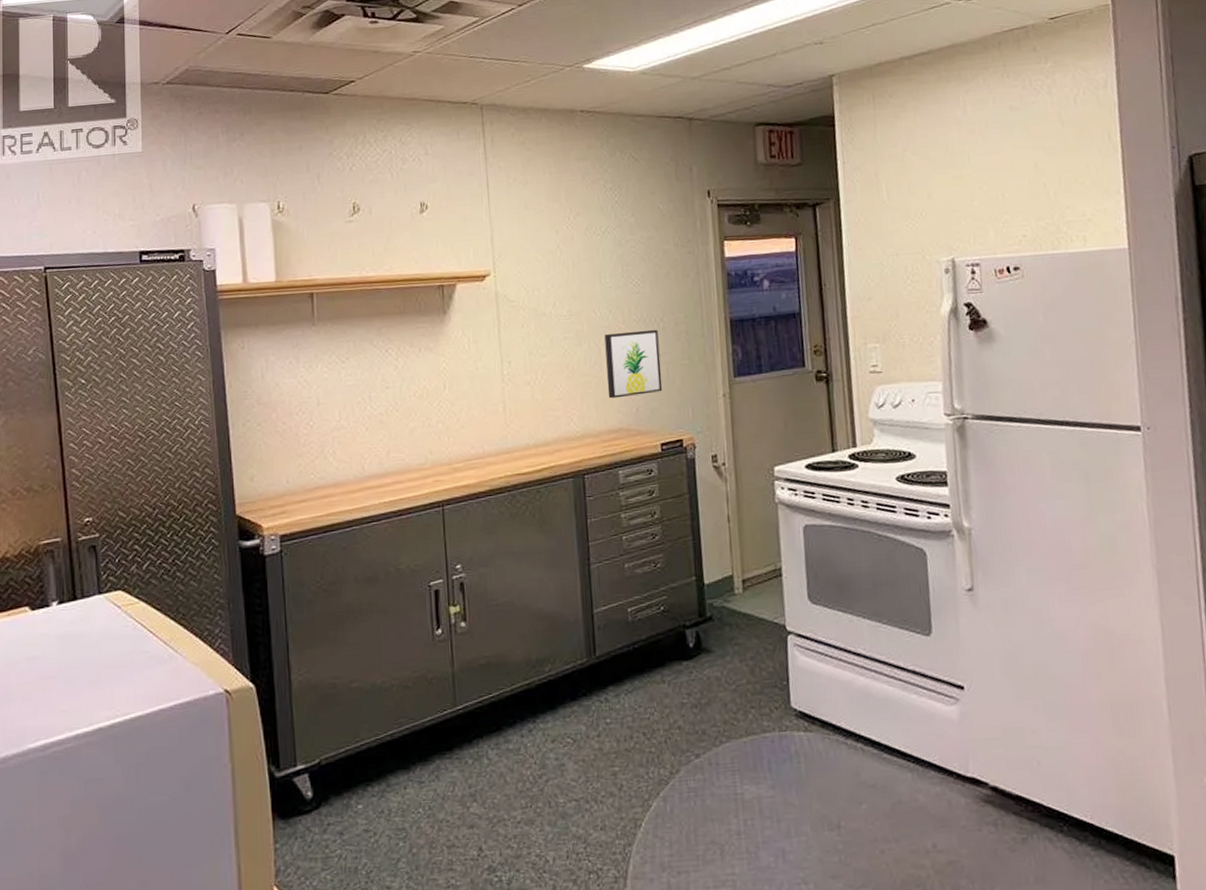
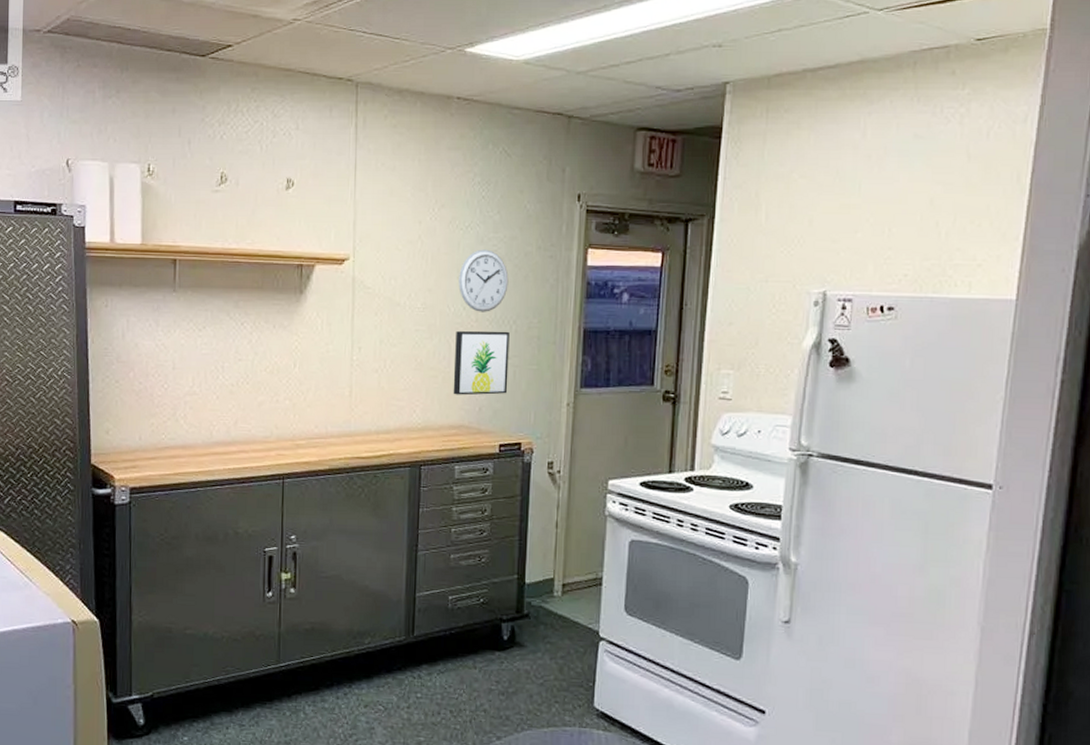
wall clock: none [601,251,651,314] -> present [458,249,509,312]

